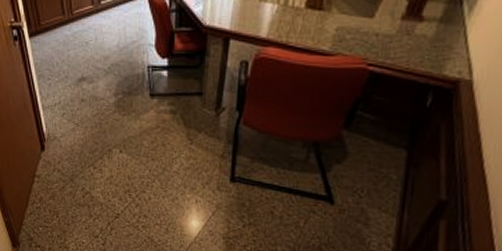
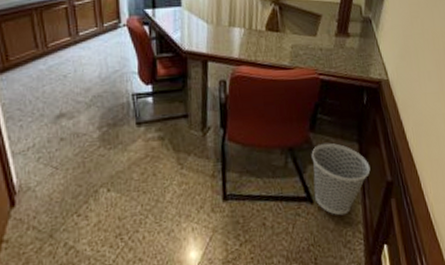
wastebasket: none [337,144,419,224] -> present [311,143,371,216]

